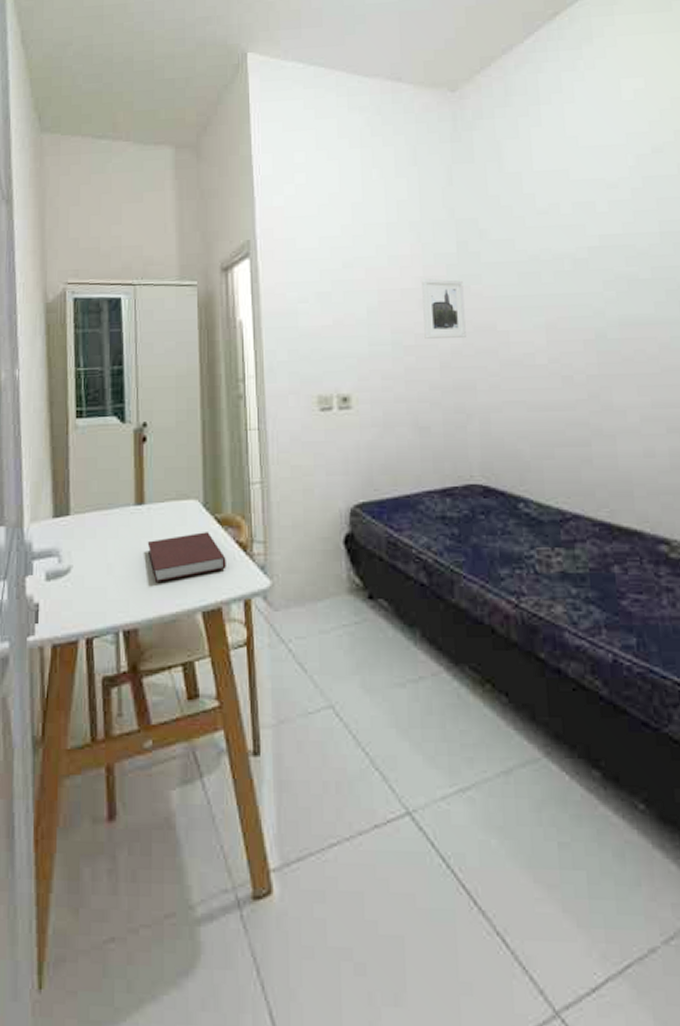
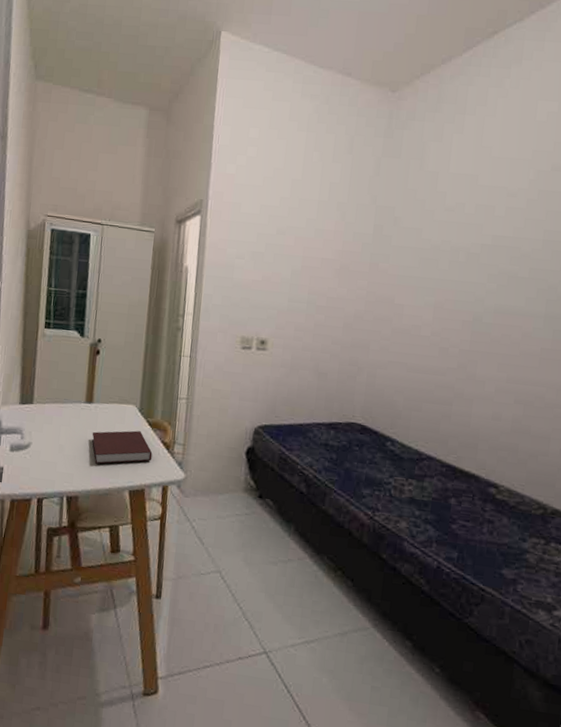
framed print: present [422,279,466,339] -> none [335,252,374,306]

